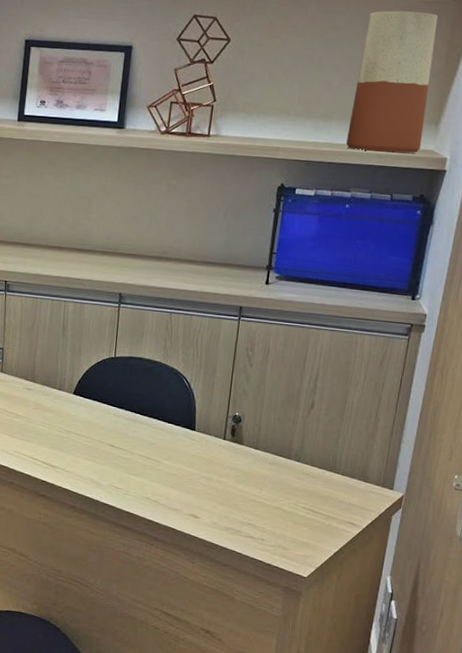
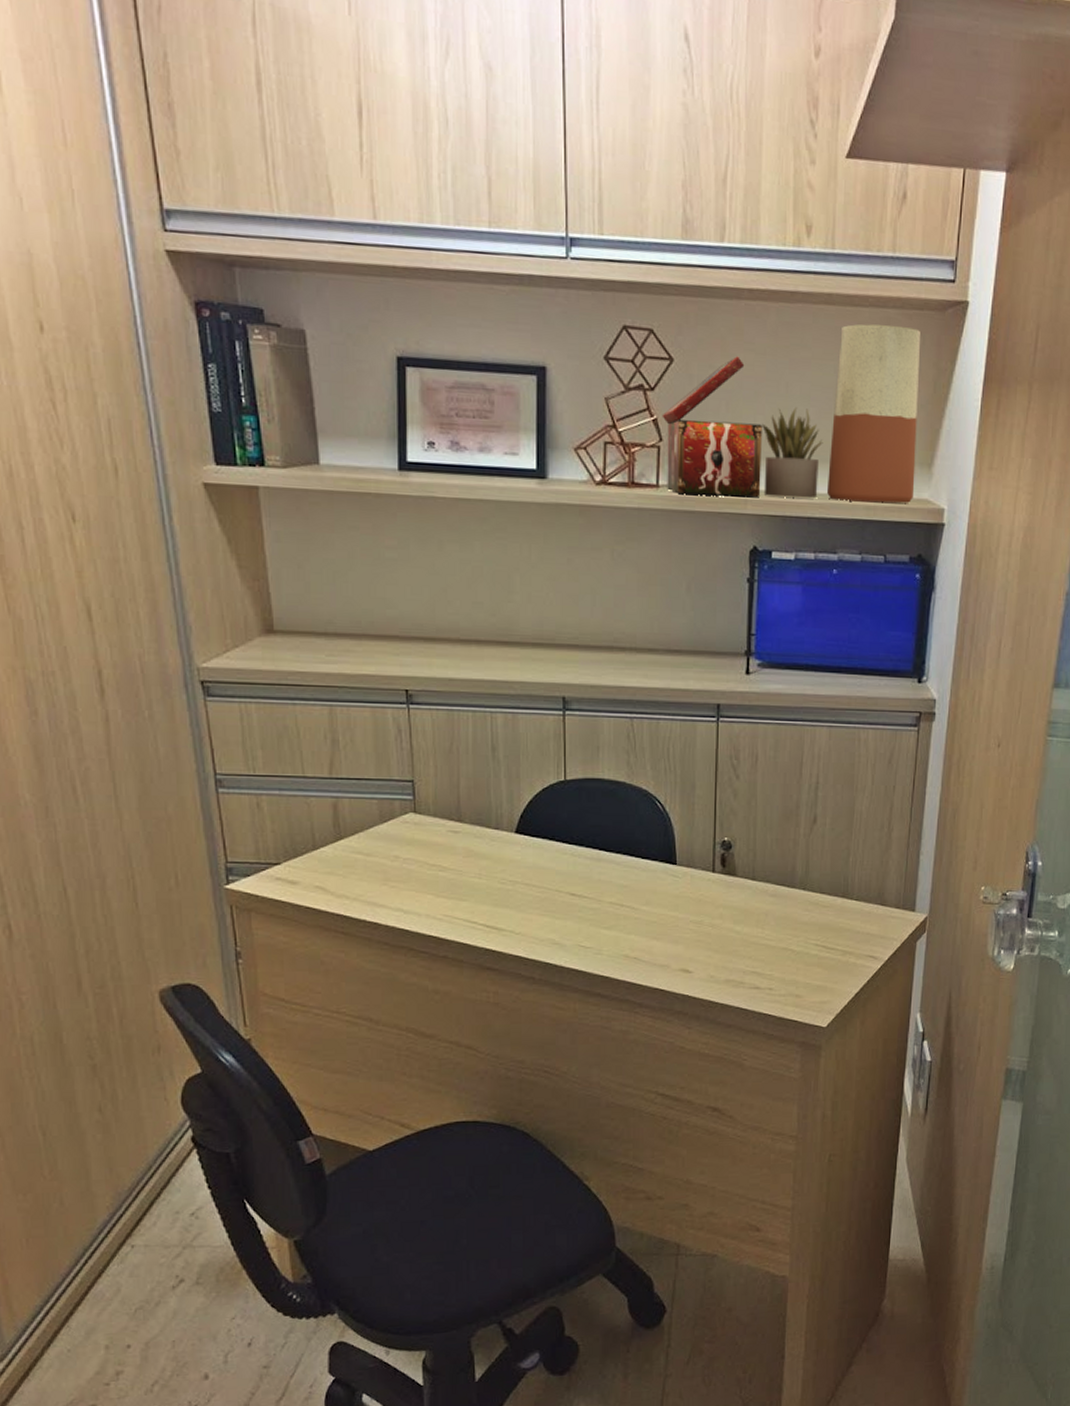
decorative box: none [216,37,297,147] -> present [662,356,762,498]
succulent plant: none [293,76,347,148] -> present [762,408,823,499]

